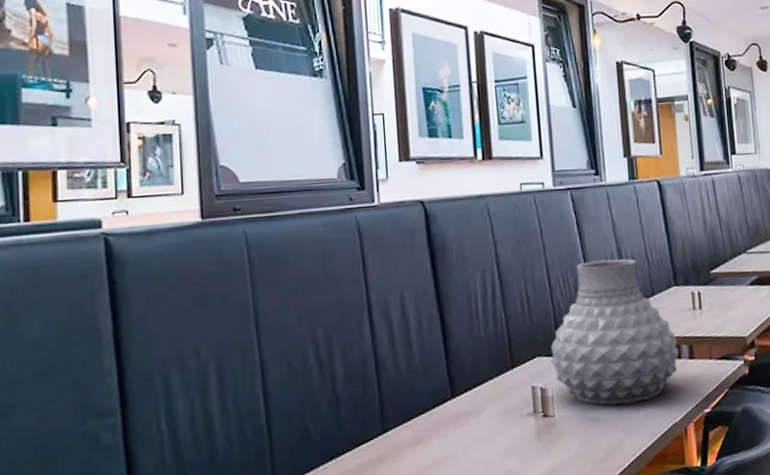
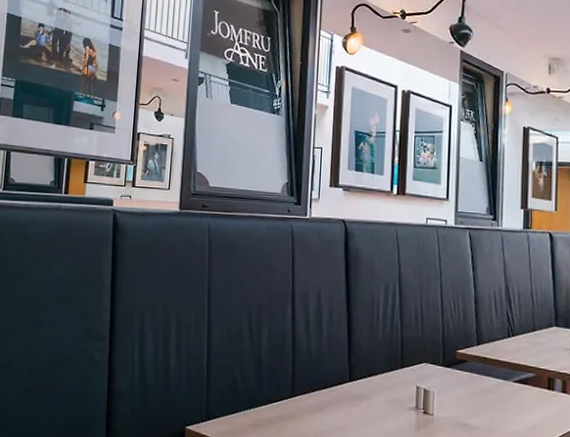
vase: present [551,259,679,406] -> none [435,292,553,420]

